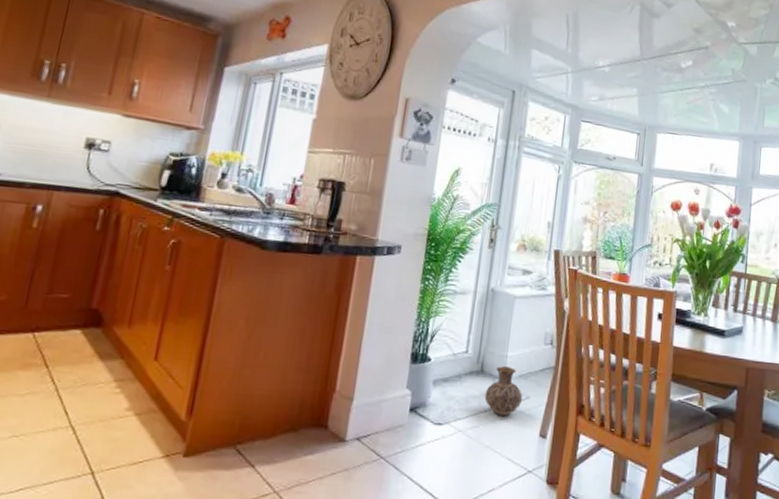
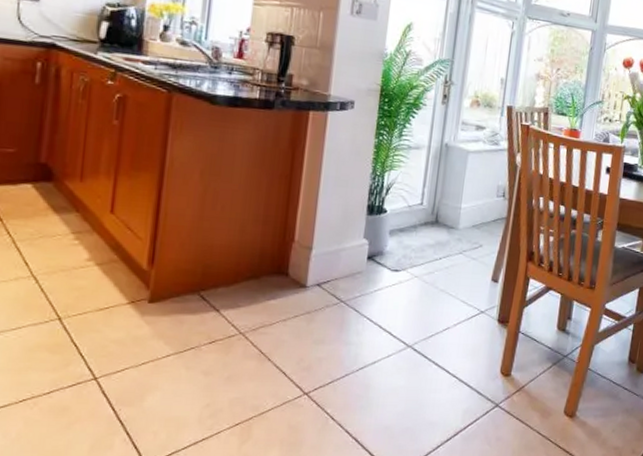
ceramic jug: present [484,366,523,415] -> none [439,217,476,262]

